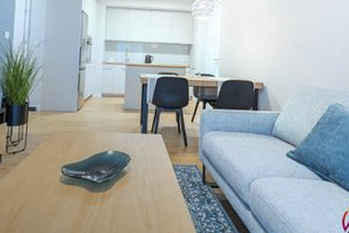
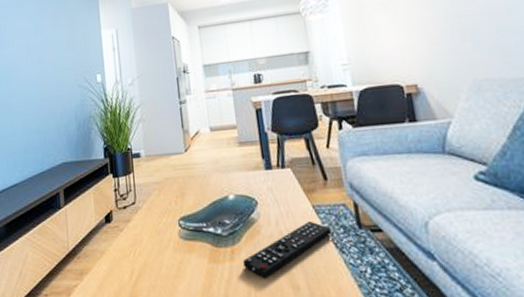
remote control: none [111,176,183,218] -> present [243,220,332,278]

